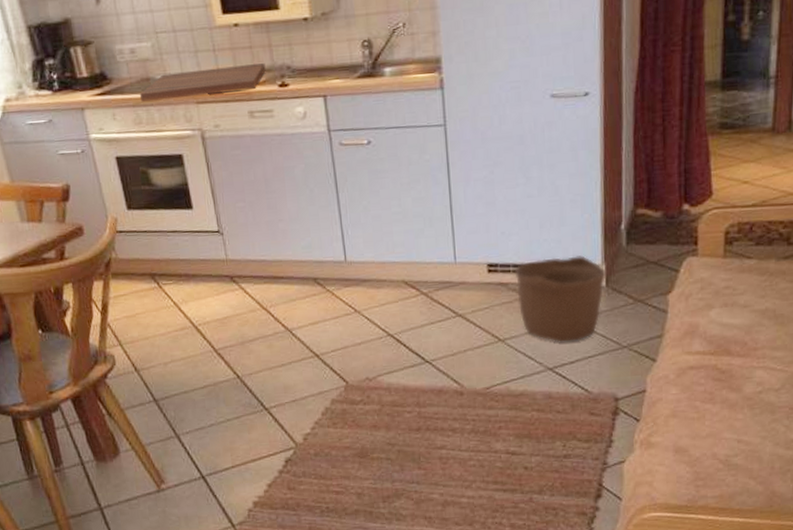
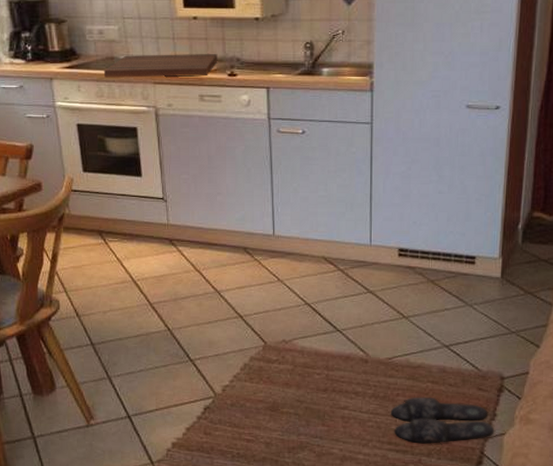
slippers: none [494,427,613,480] -> present [391,397,495,444]
basket: present [514,255,606,342] -> none [422,248,502,324]

